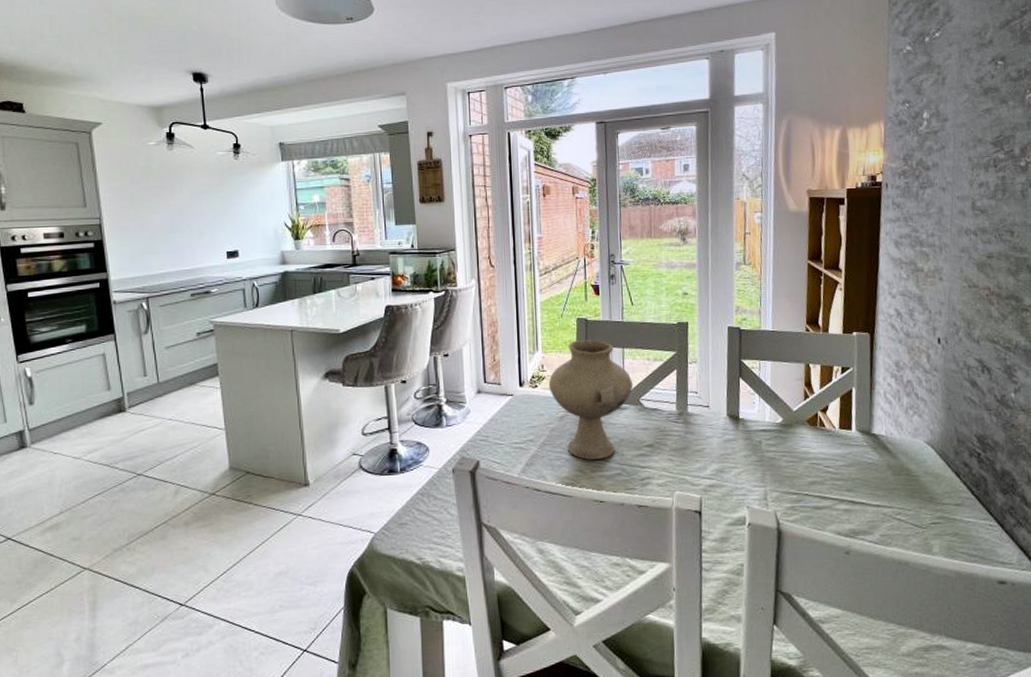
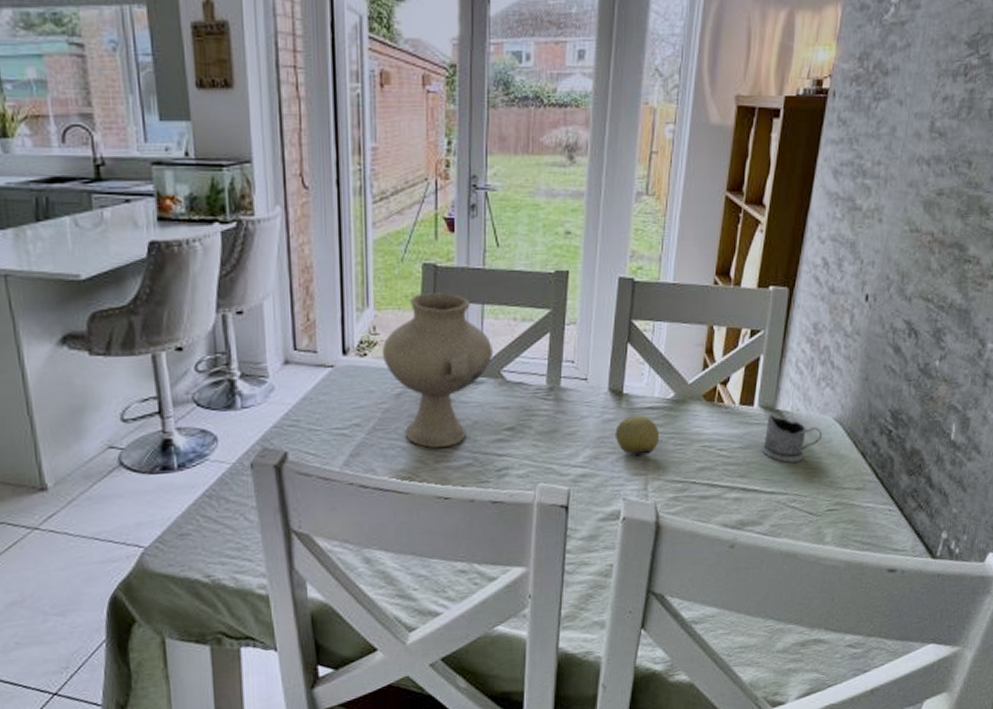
fruit: none [735,436,774,472] -> present [615,415,660,458]
tea glass holder: none [863,437,916,480] -> present [761,414,822,463]

